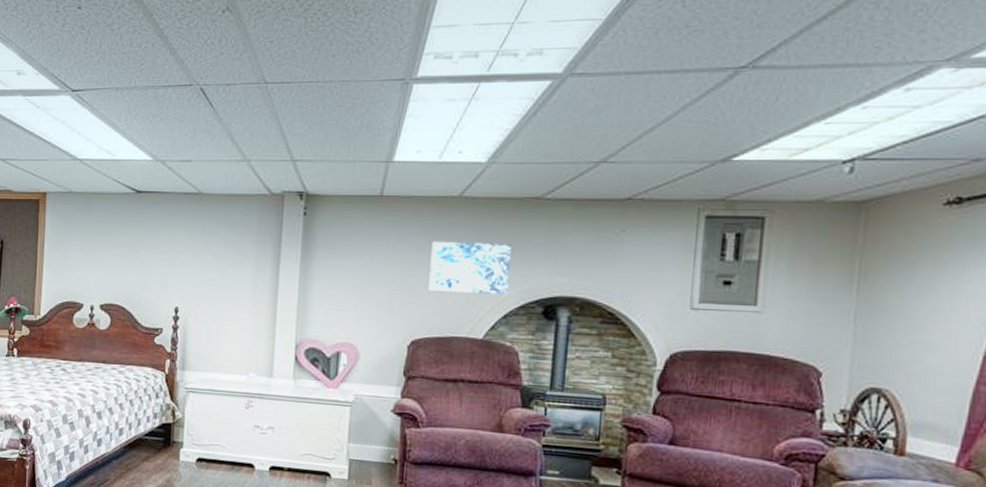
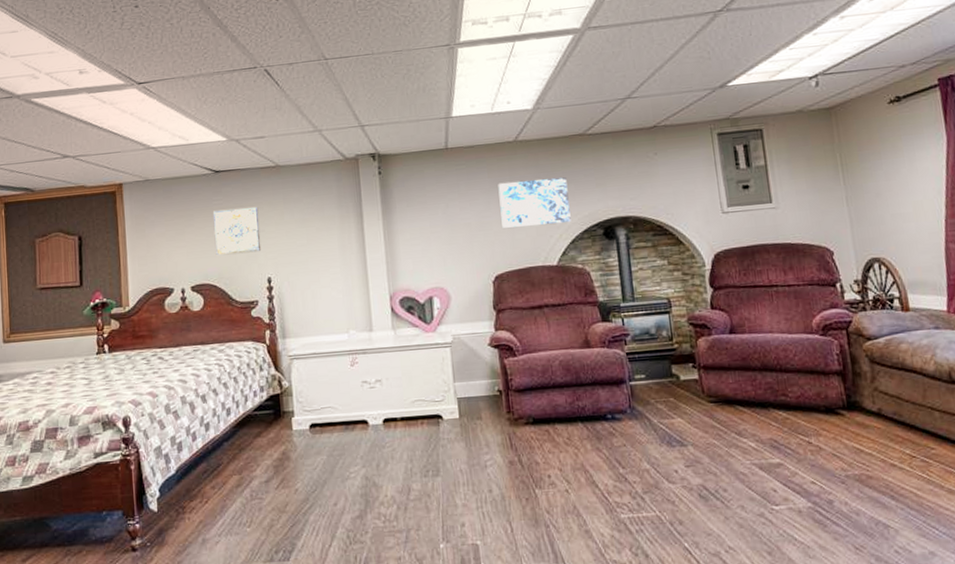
wall art: none [127,231,175,280] -> present [213,206,262,256]

